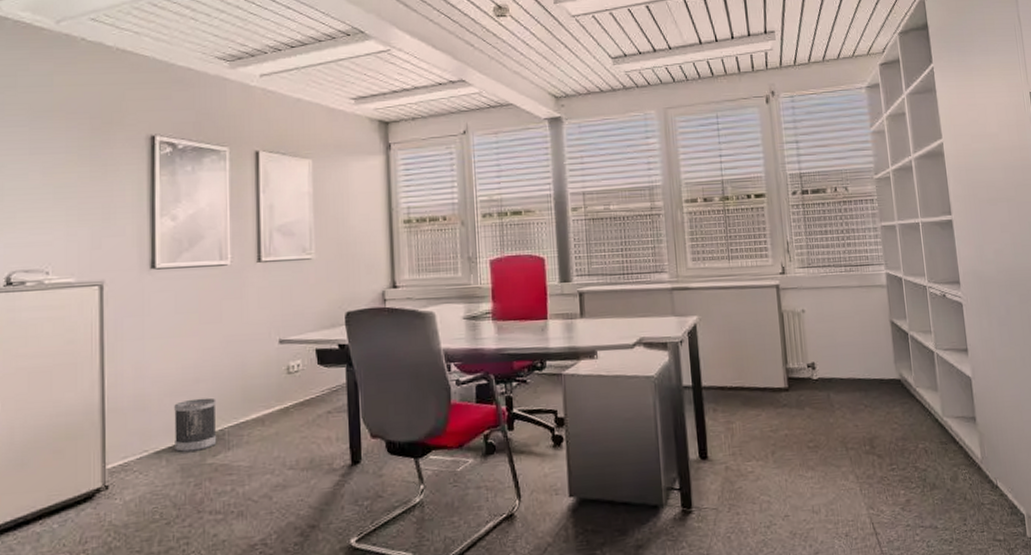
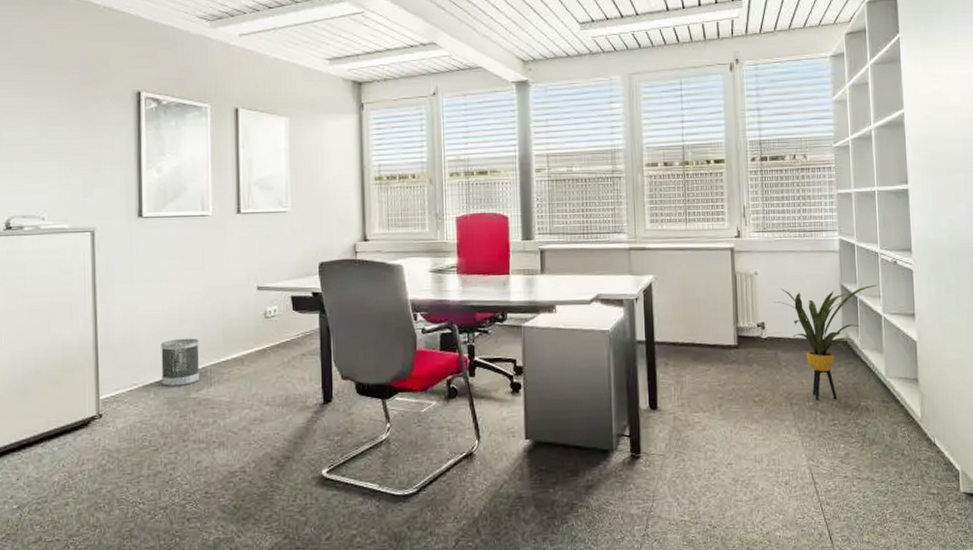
house plant: none [824,320,928,445] -> present [775,285,877,401]

